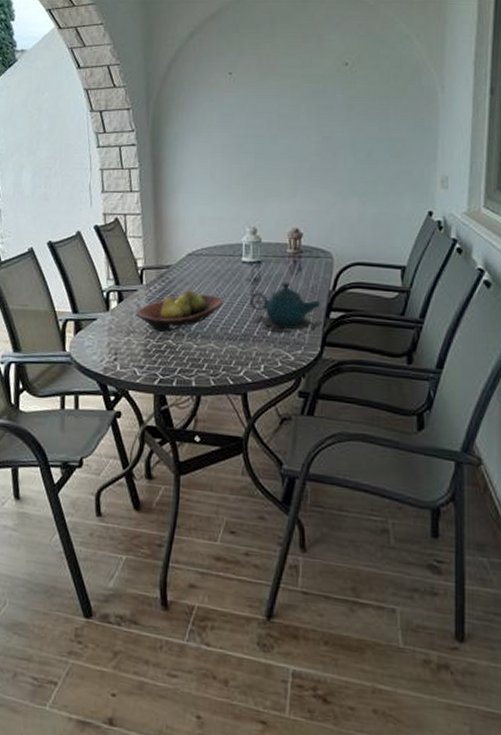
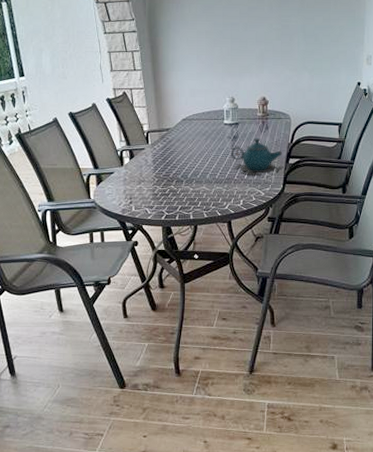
fruit bowl: present [135,290,224,332] -> none [144,147,211,180]

